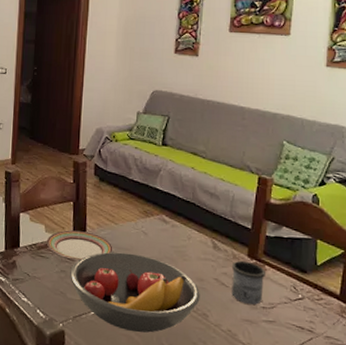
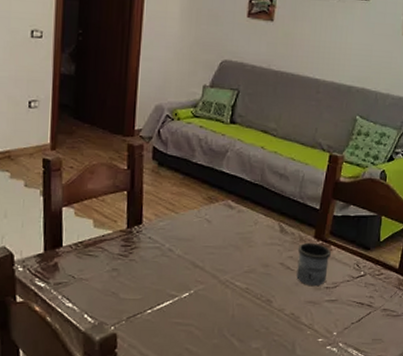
plate: present [46,230,113,261] -> none [95,223,173,256]
fruit bowl: present [70,252,200,333] -> none [123,243,265,327]

